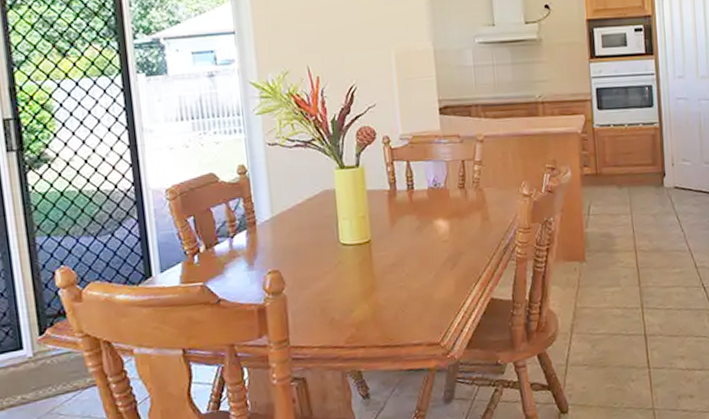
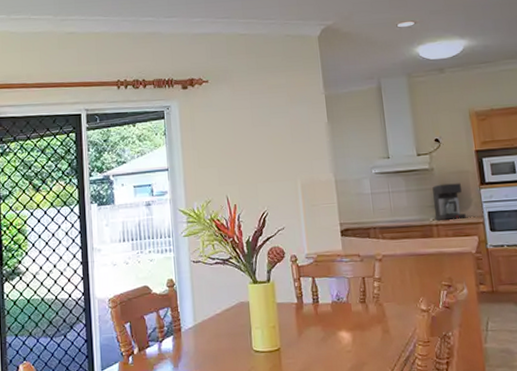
coffee maker: none [540,55,574,99] -> present [432,183,466,222]

